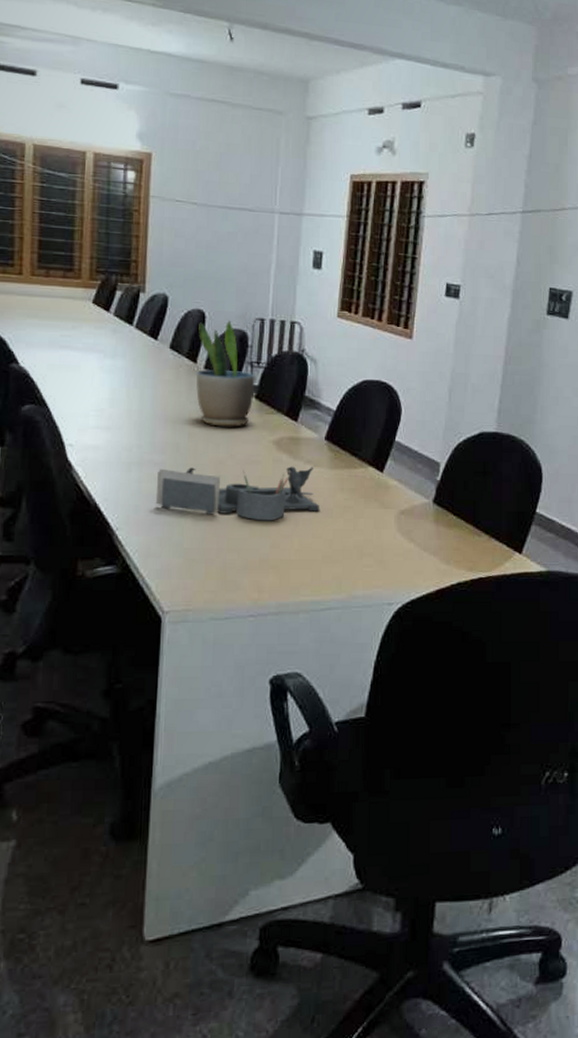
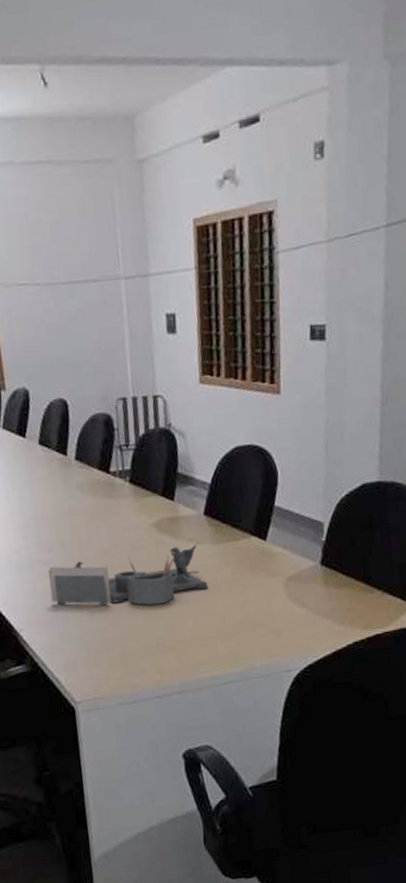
potted plant: present [196,320,255,427] -> none [63,405,128,517]

